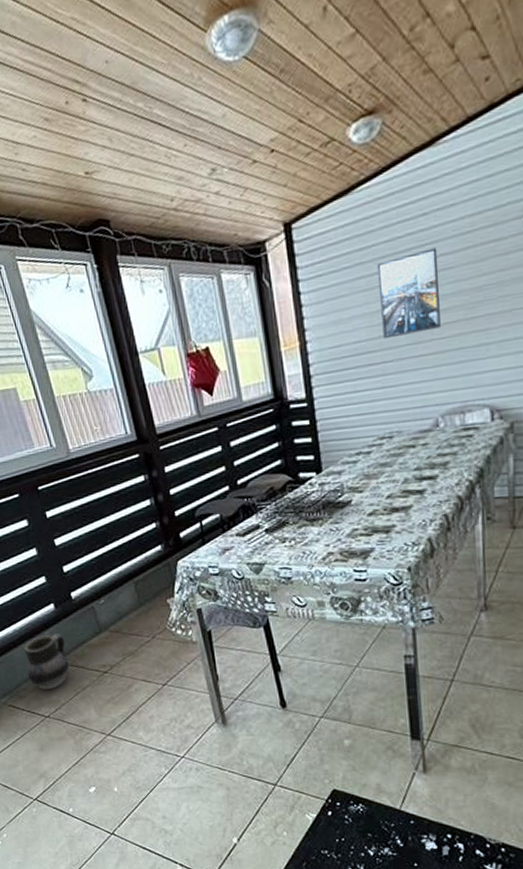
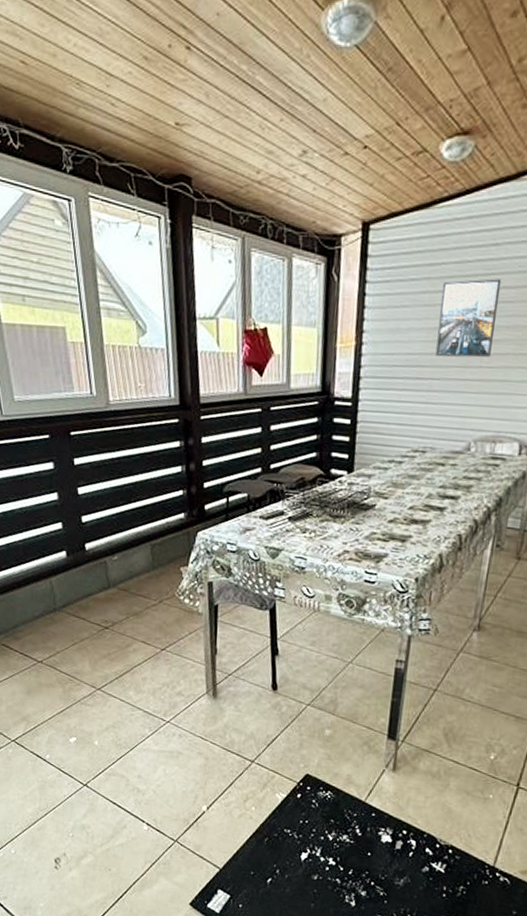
ceramic jug: present [23,633,69,690] -> none [26,581,71,636]

